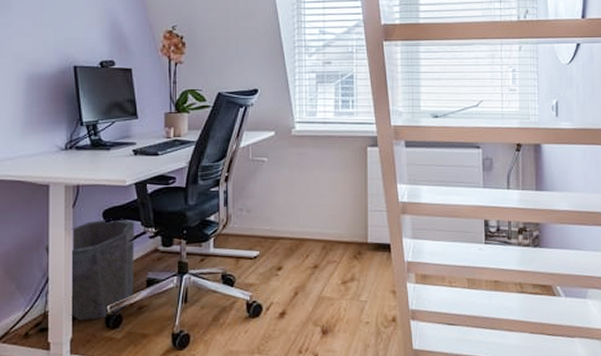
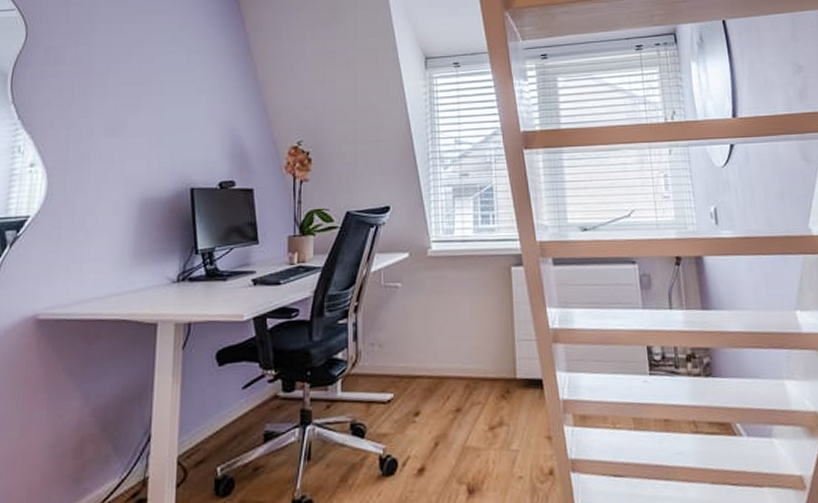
waste bin: present [45,218,135,321] -> none [148,359,253,488]

